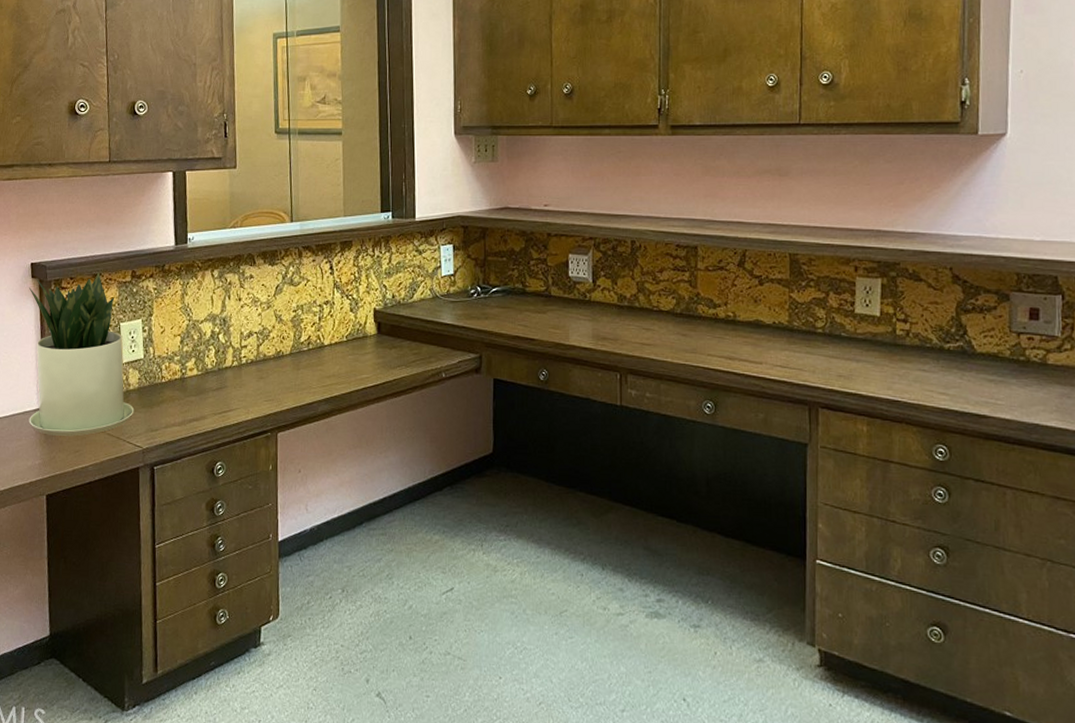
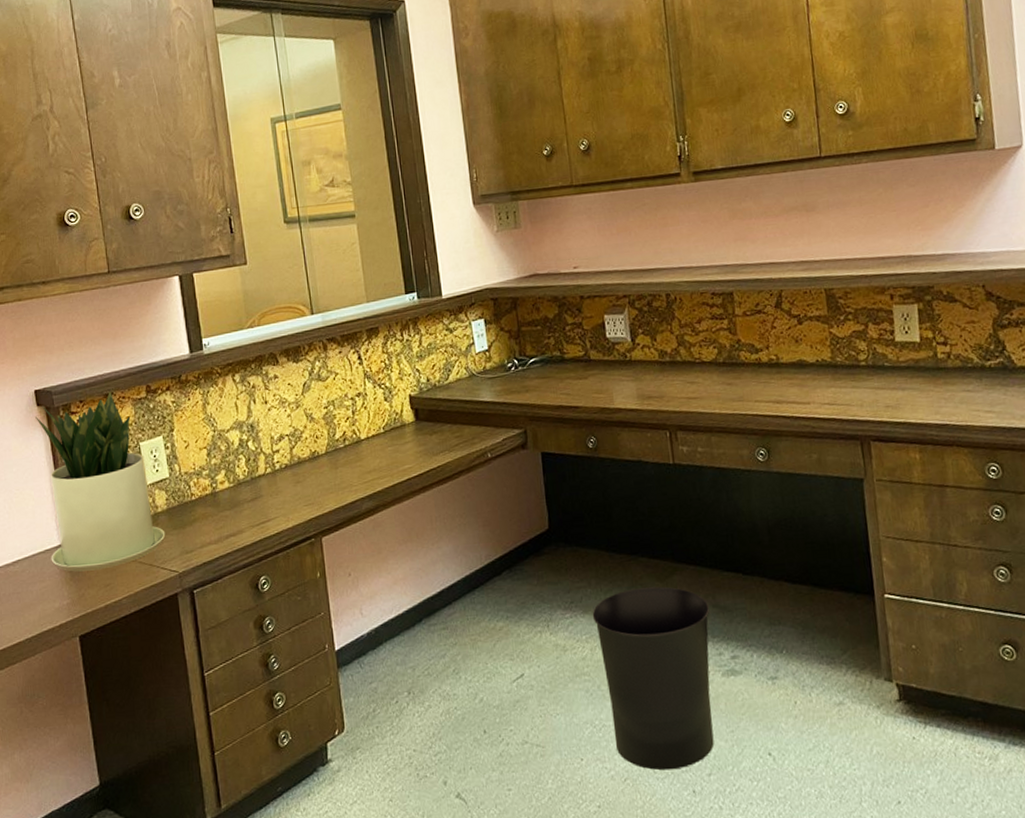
waste bin: none [525,521,641,701] -> present [592,586,714,771]

